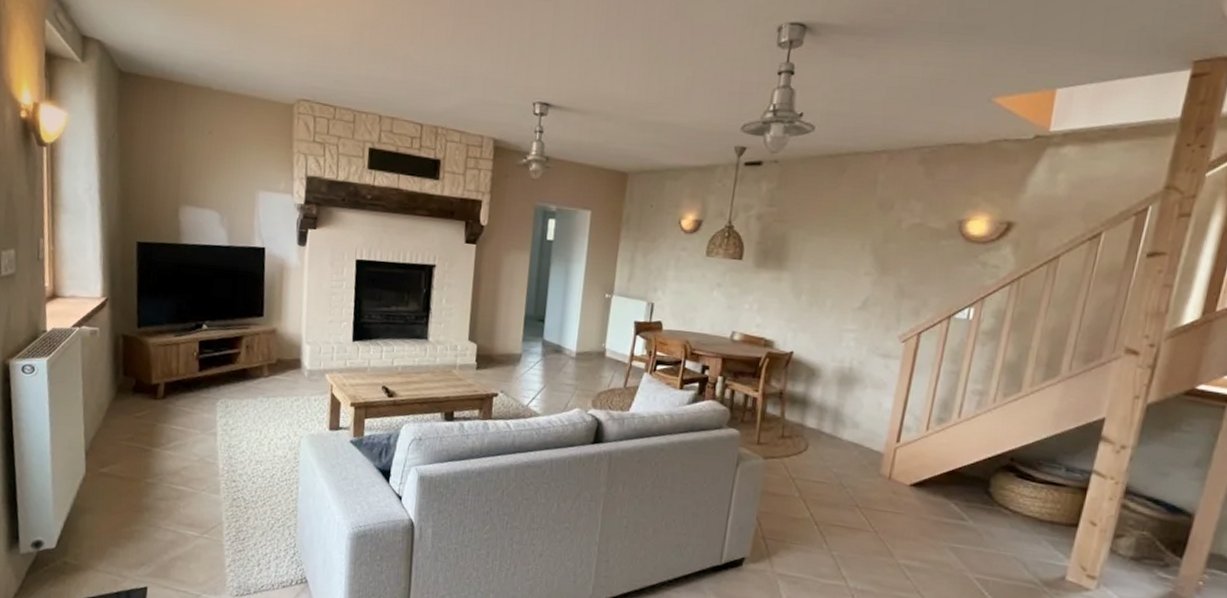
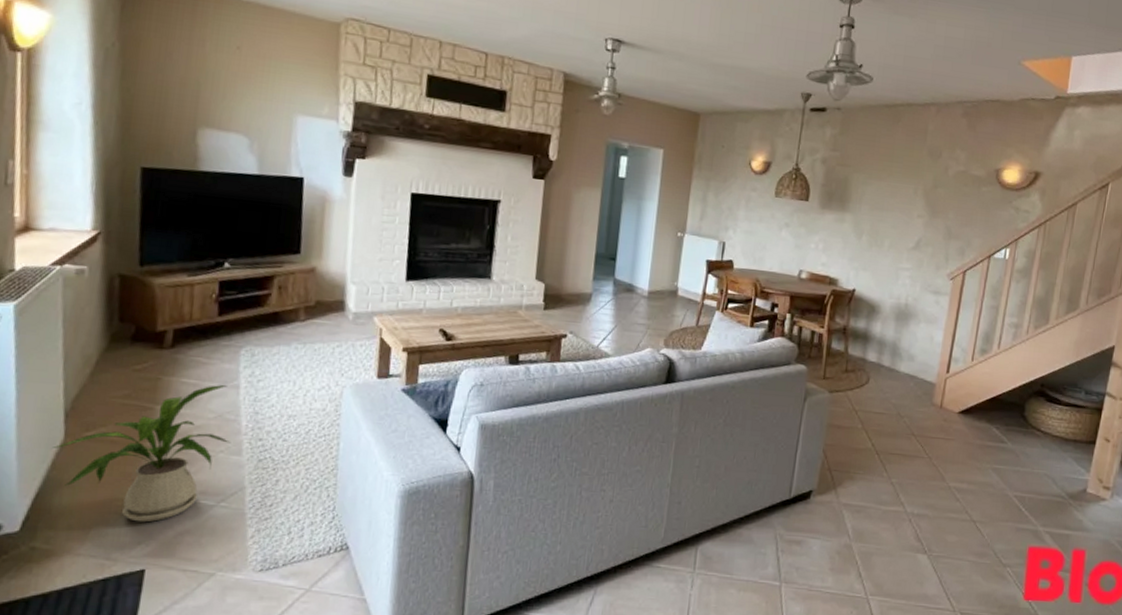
house plant: none [78,431,211,547] -> present [53,384,231,523]

